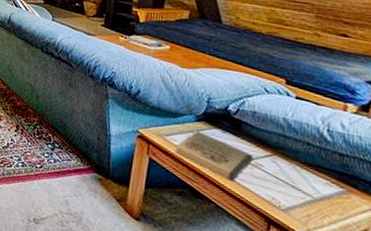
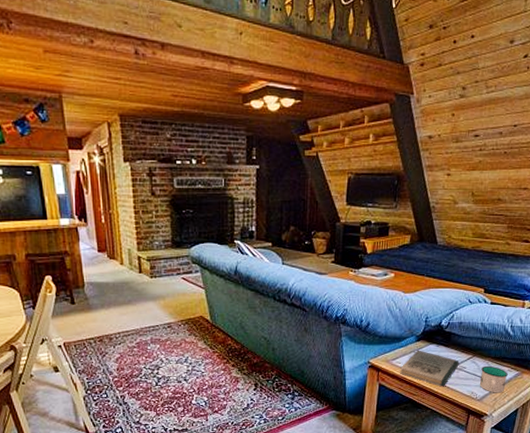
mug: none [283,169,327,210] -> present [479,365,508,393]

